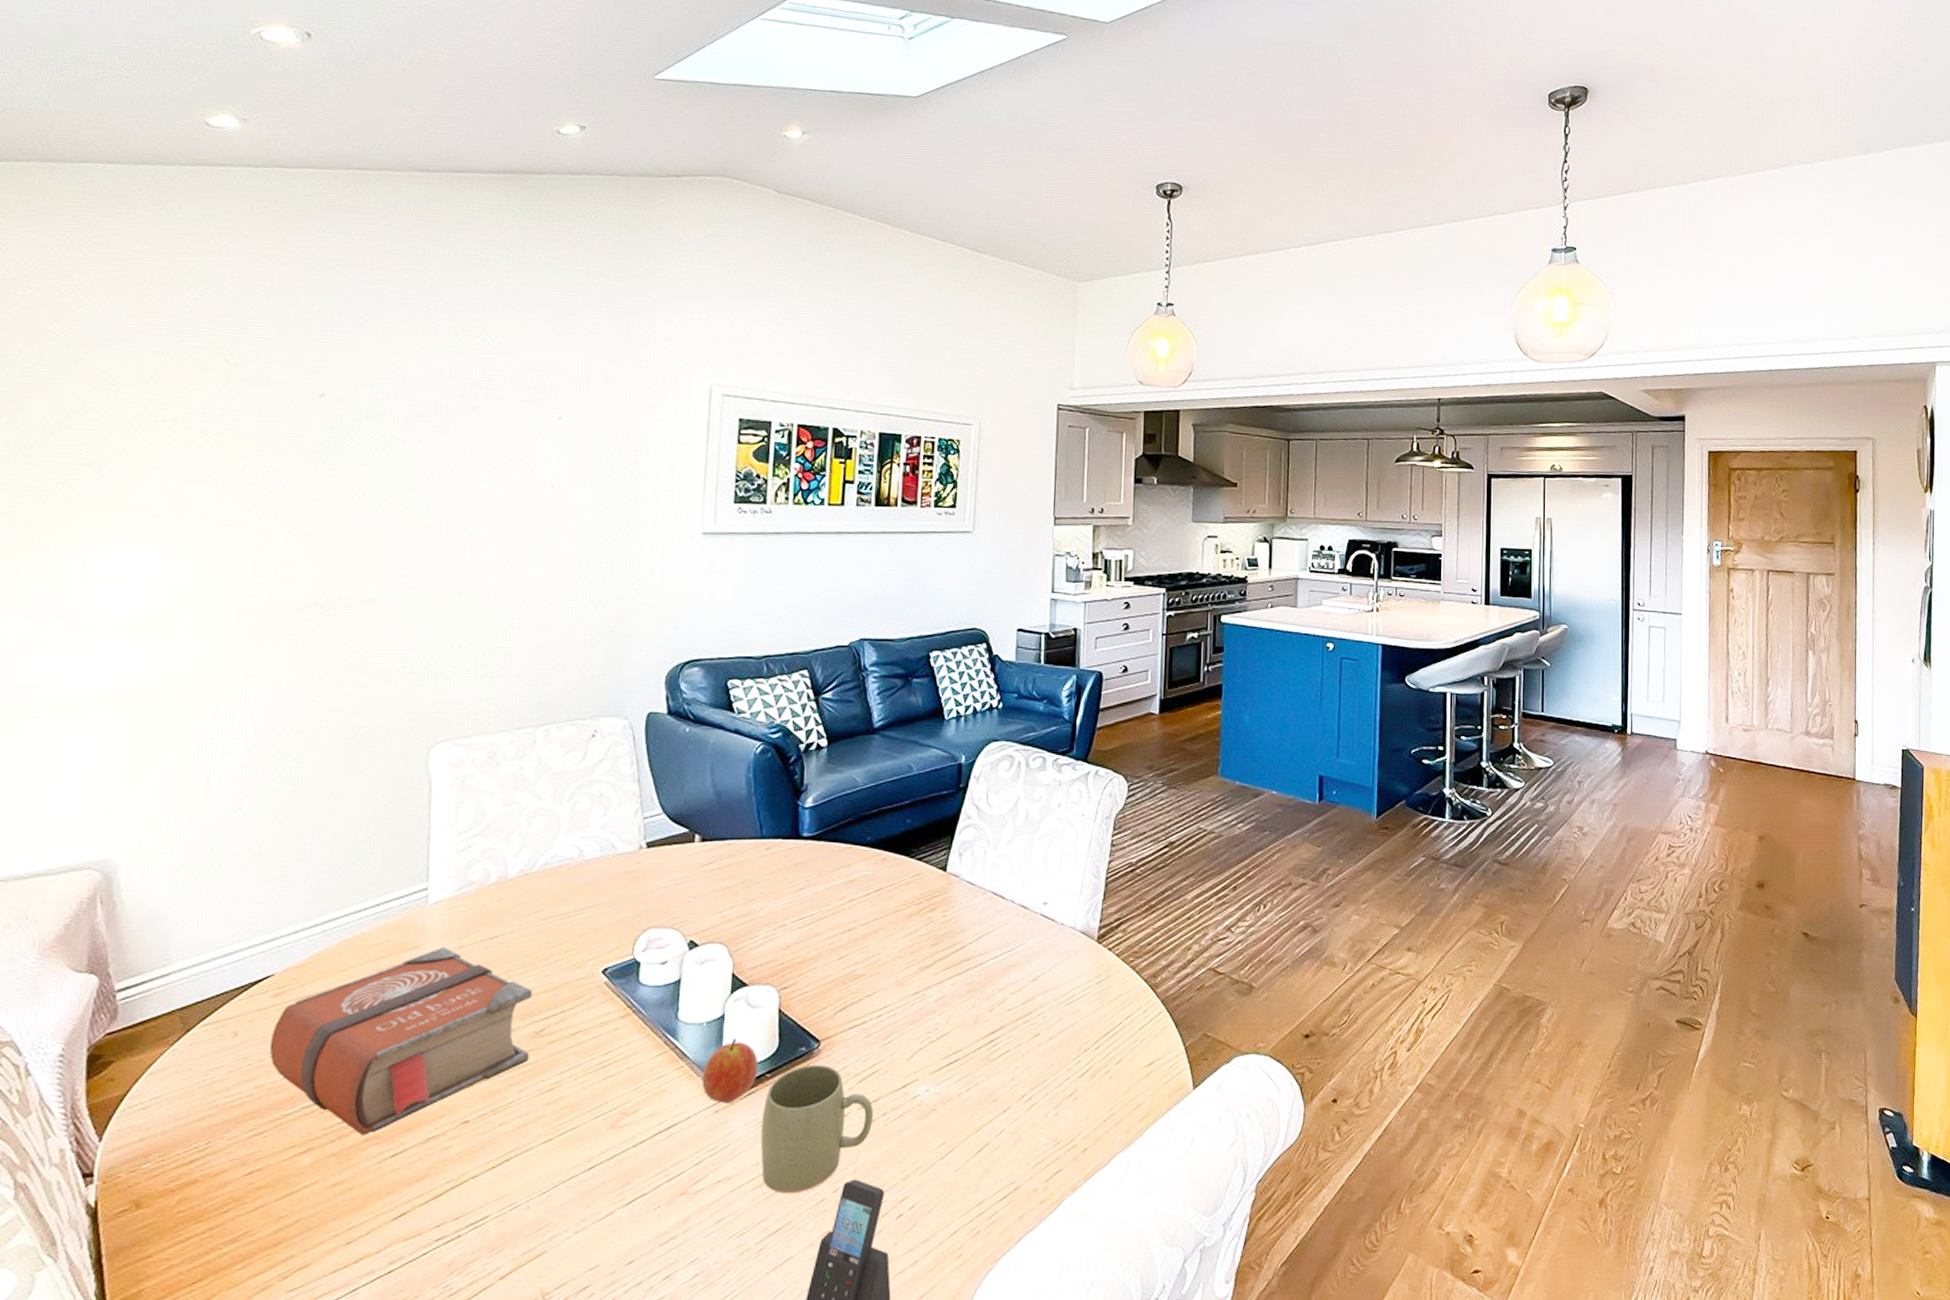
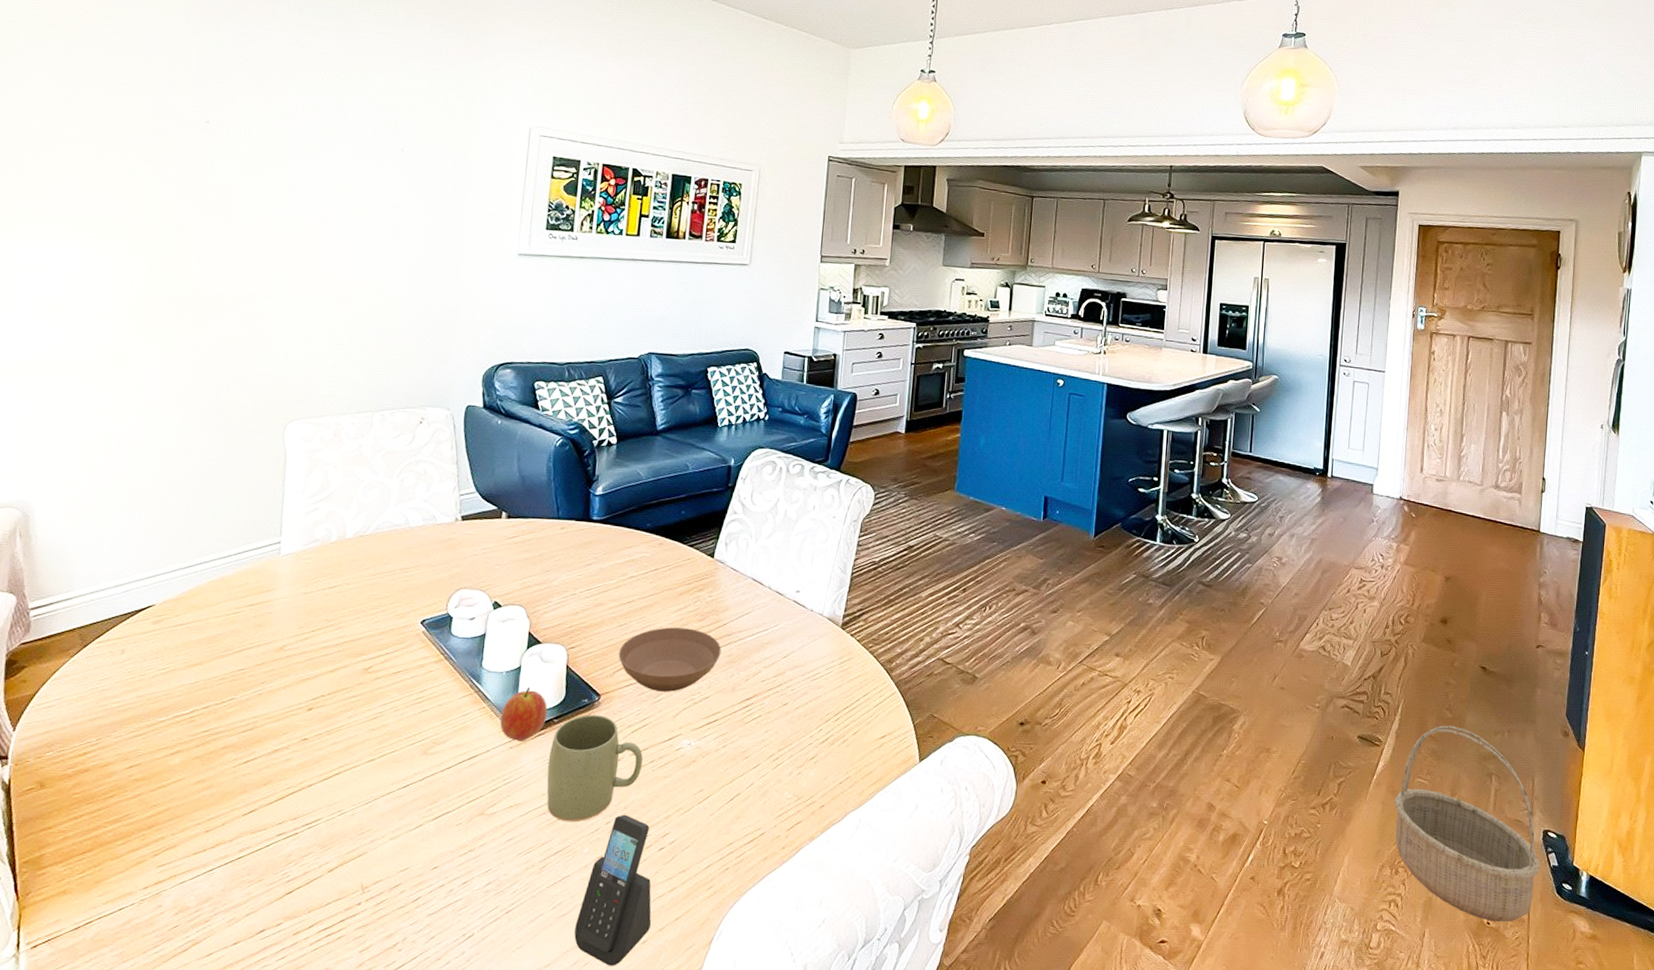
bible: present [269,946,533,1136] -> none [149,591,363,744]
bowl: none [839,955,960,1032] -> present [618,627,722,692]
basket: none [1718,1001,1878,1216] -> present [1393,725,1540,922]

